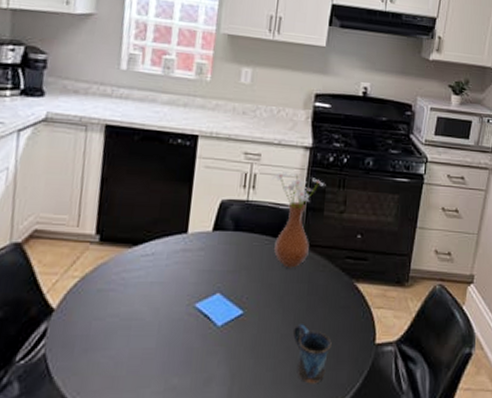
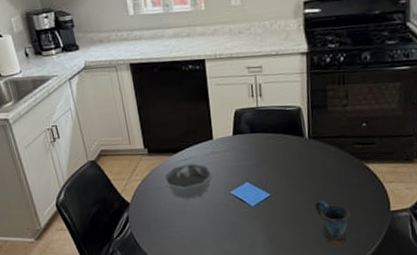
bowl: none [111,260,178,309] -> present [163,163,213,199]
vase: present [271,171,326,268] -> none [274,78,326,158]

